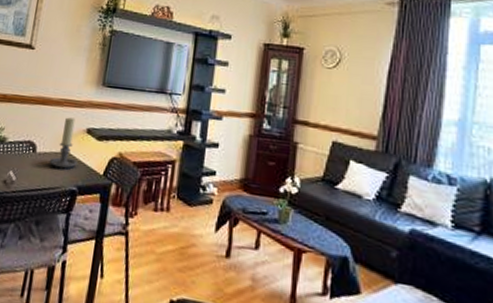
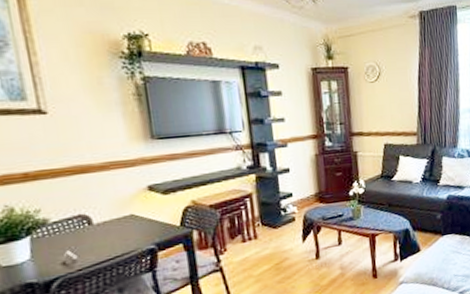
candle holder: present [49,117,77,169] -> none [112,179,148,233]

